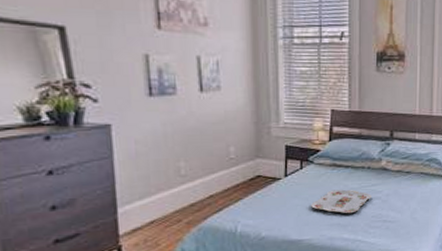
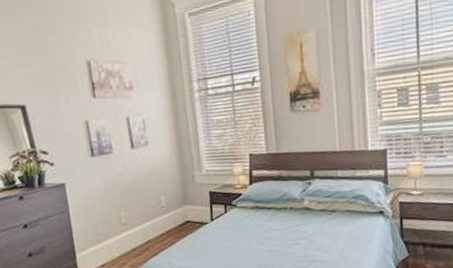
serving tray: present [311,189,371,214] -> none [238,231,297,255]

